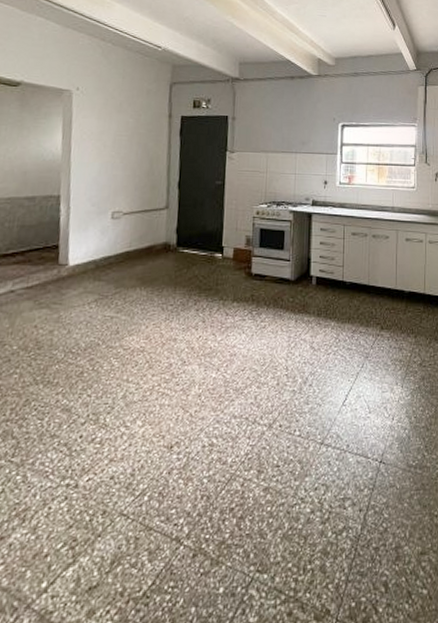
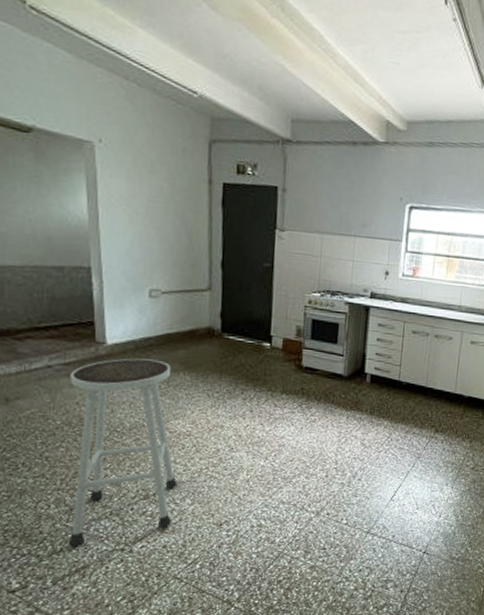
stool: none [10,277,129,486] -> present [68,358,178,546]

